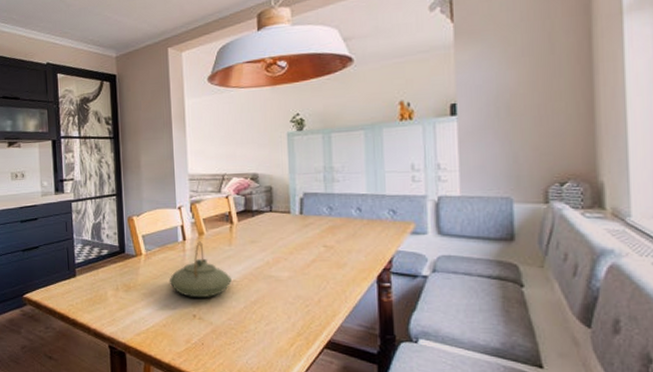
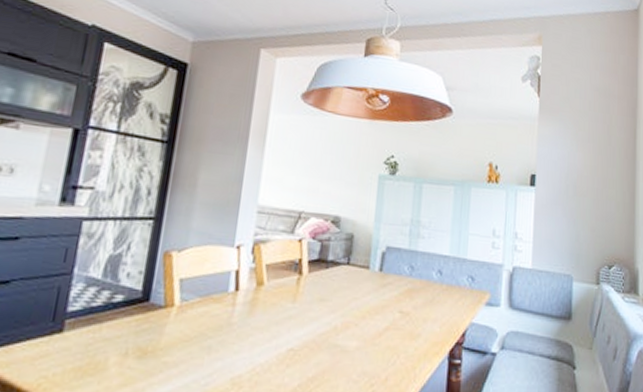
teapot: present [169,241,232,297] -> none [205,294,289,371]

